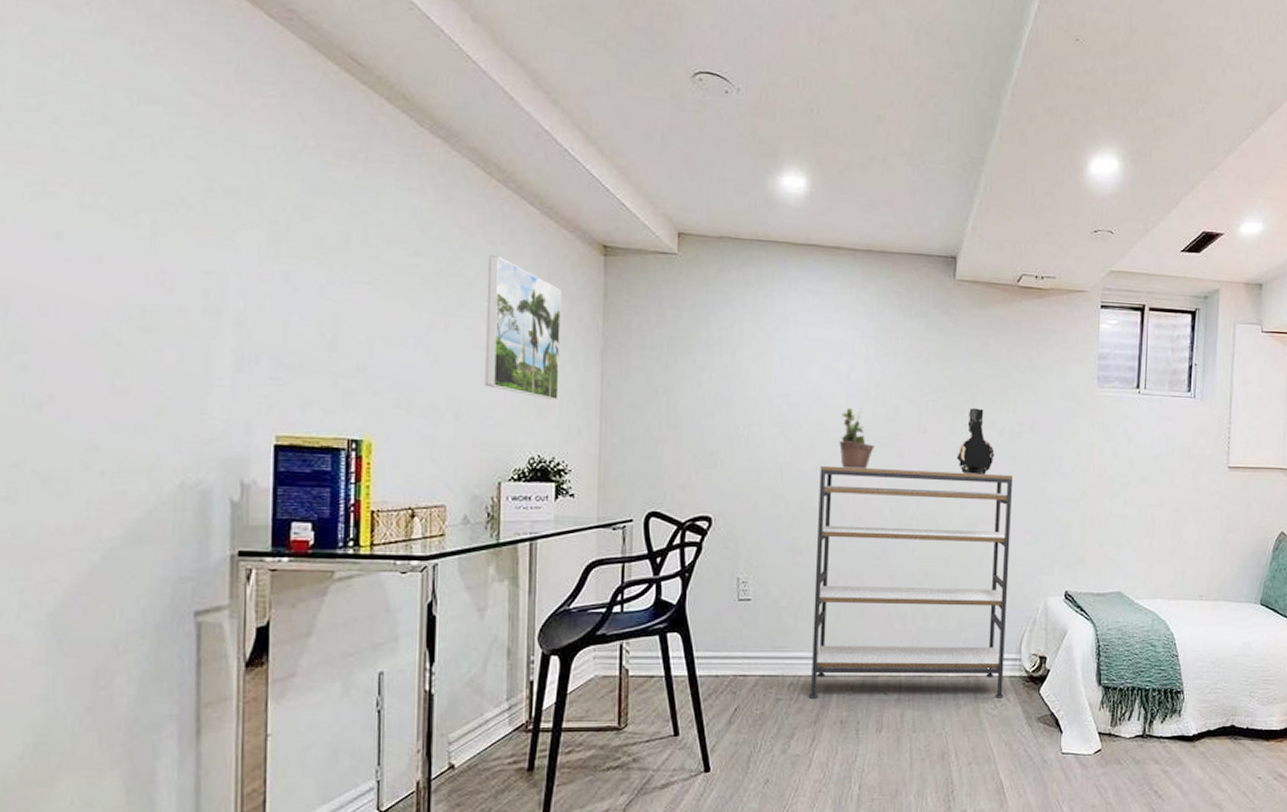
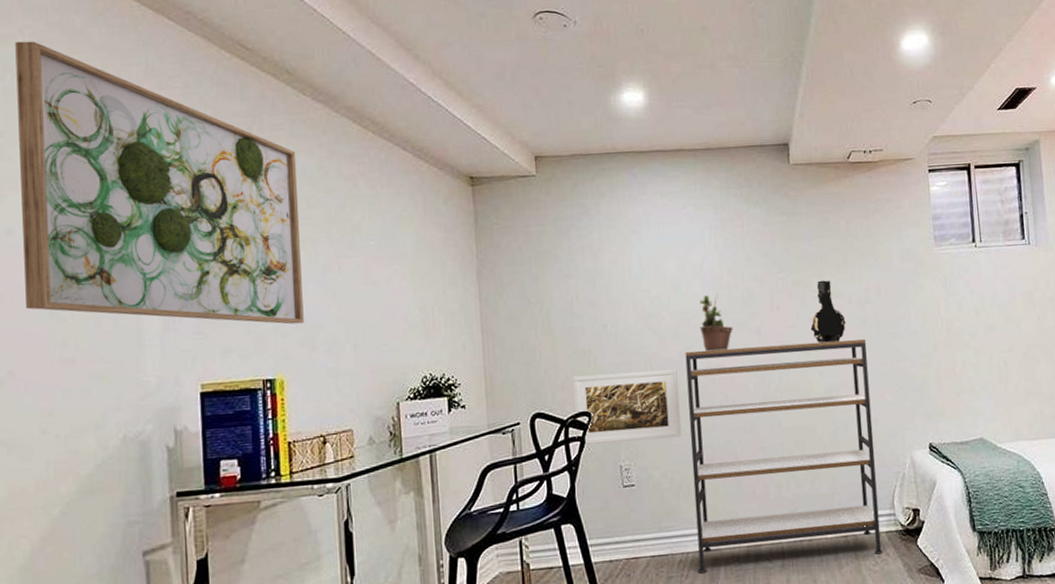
wall art: none [74,14,407,383] -> present [15,41,304,324]
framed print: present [484,254,561,401] -> none [371,198,443,323]
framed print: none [693,477,809,555] -> present [573,369,682,445]

